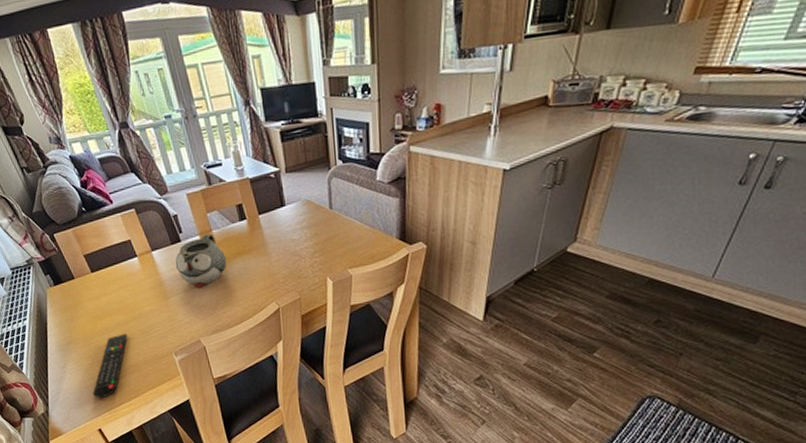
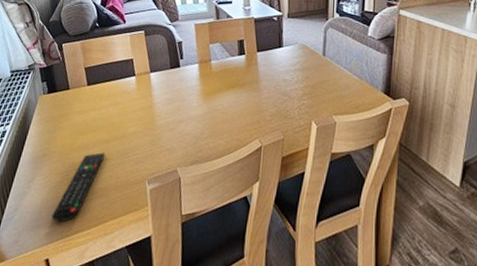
teapot: present [175,233,227,288] -> none [169,63,220,116]

